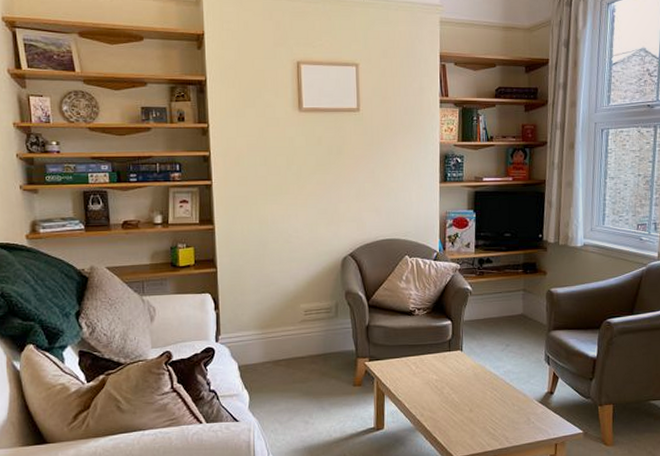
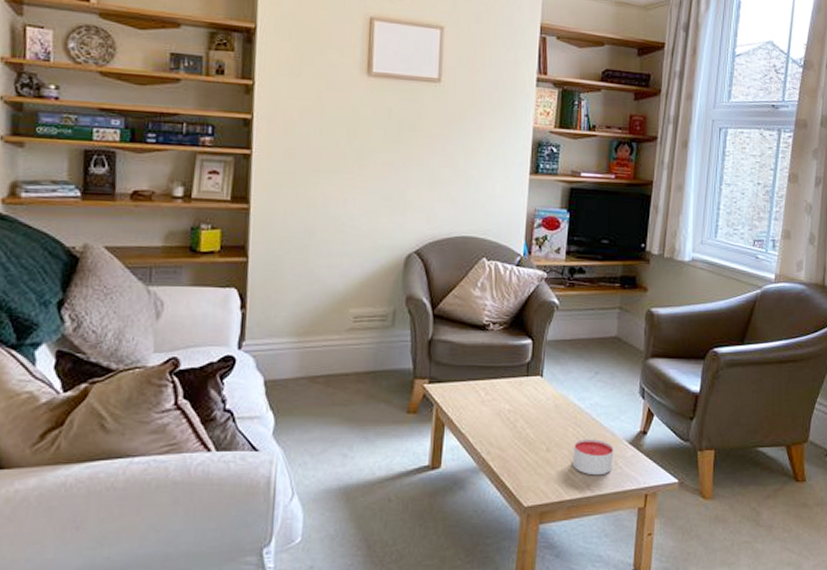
candle: none [492,400,527,430] -> present [572,439,614,476]

